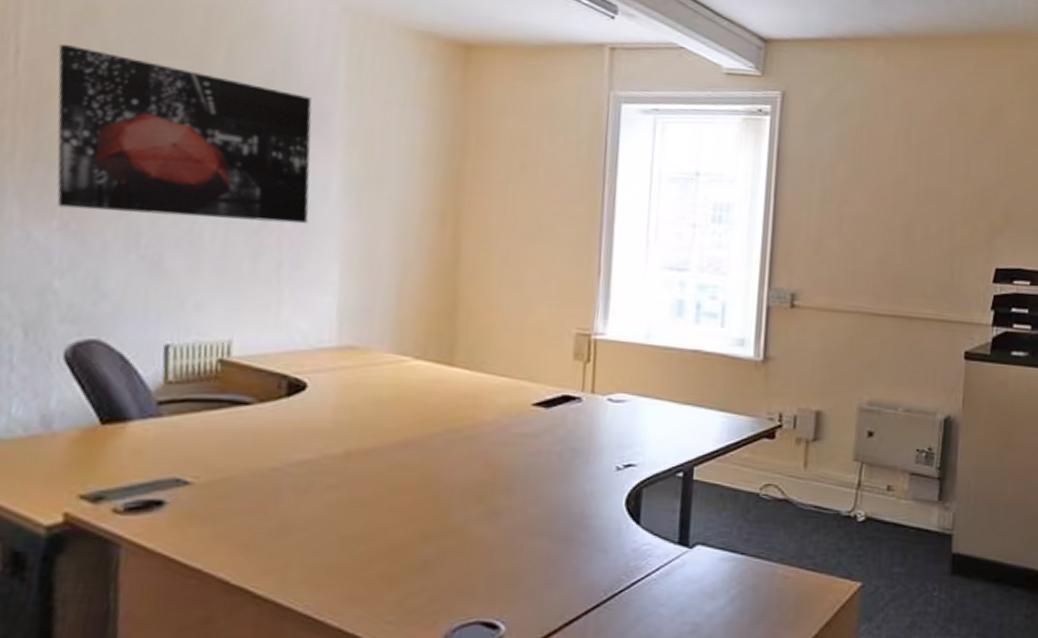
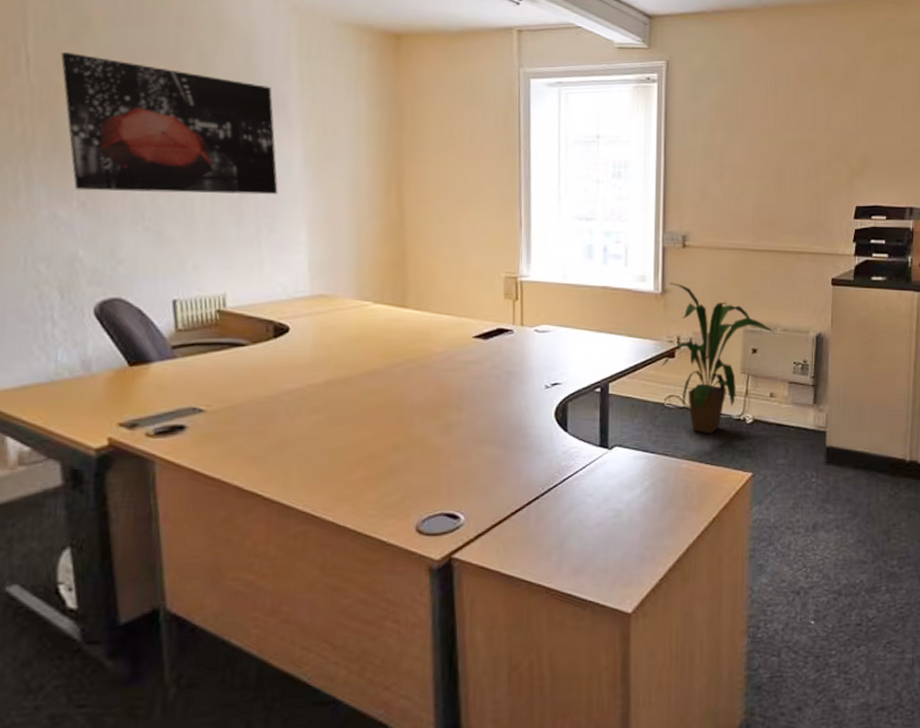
house plant: none [758,348,895,532] -> present [661,282,774,433]

